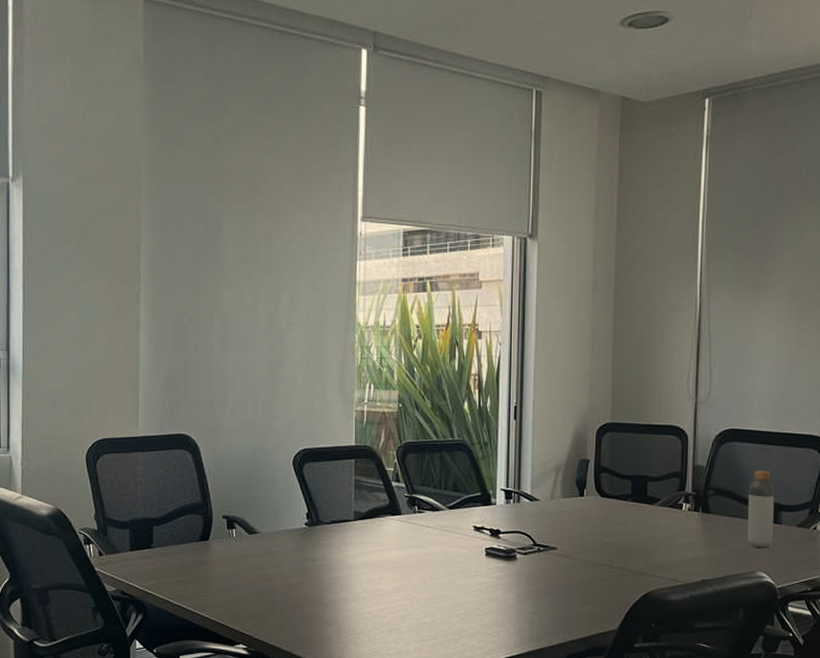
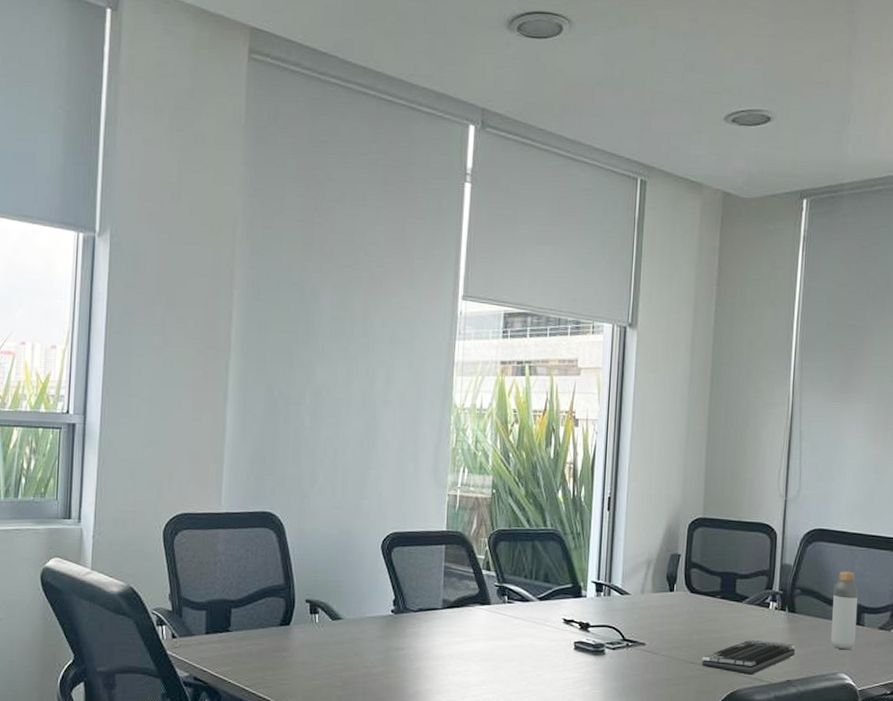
computer keyboard: none [615,542,711,576] -> present [702,640,796,675]

